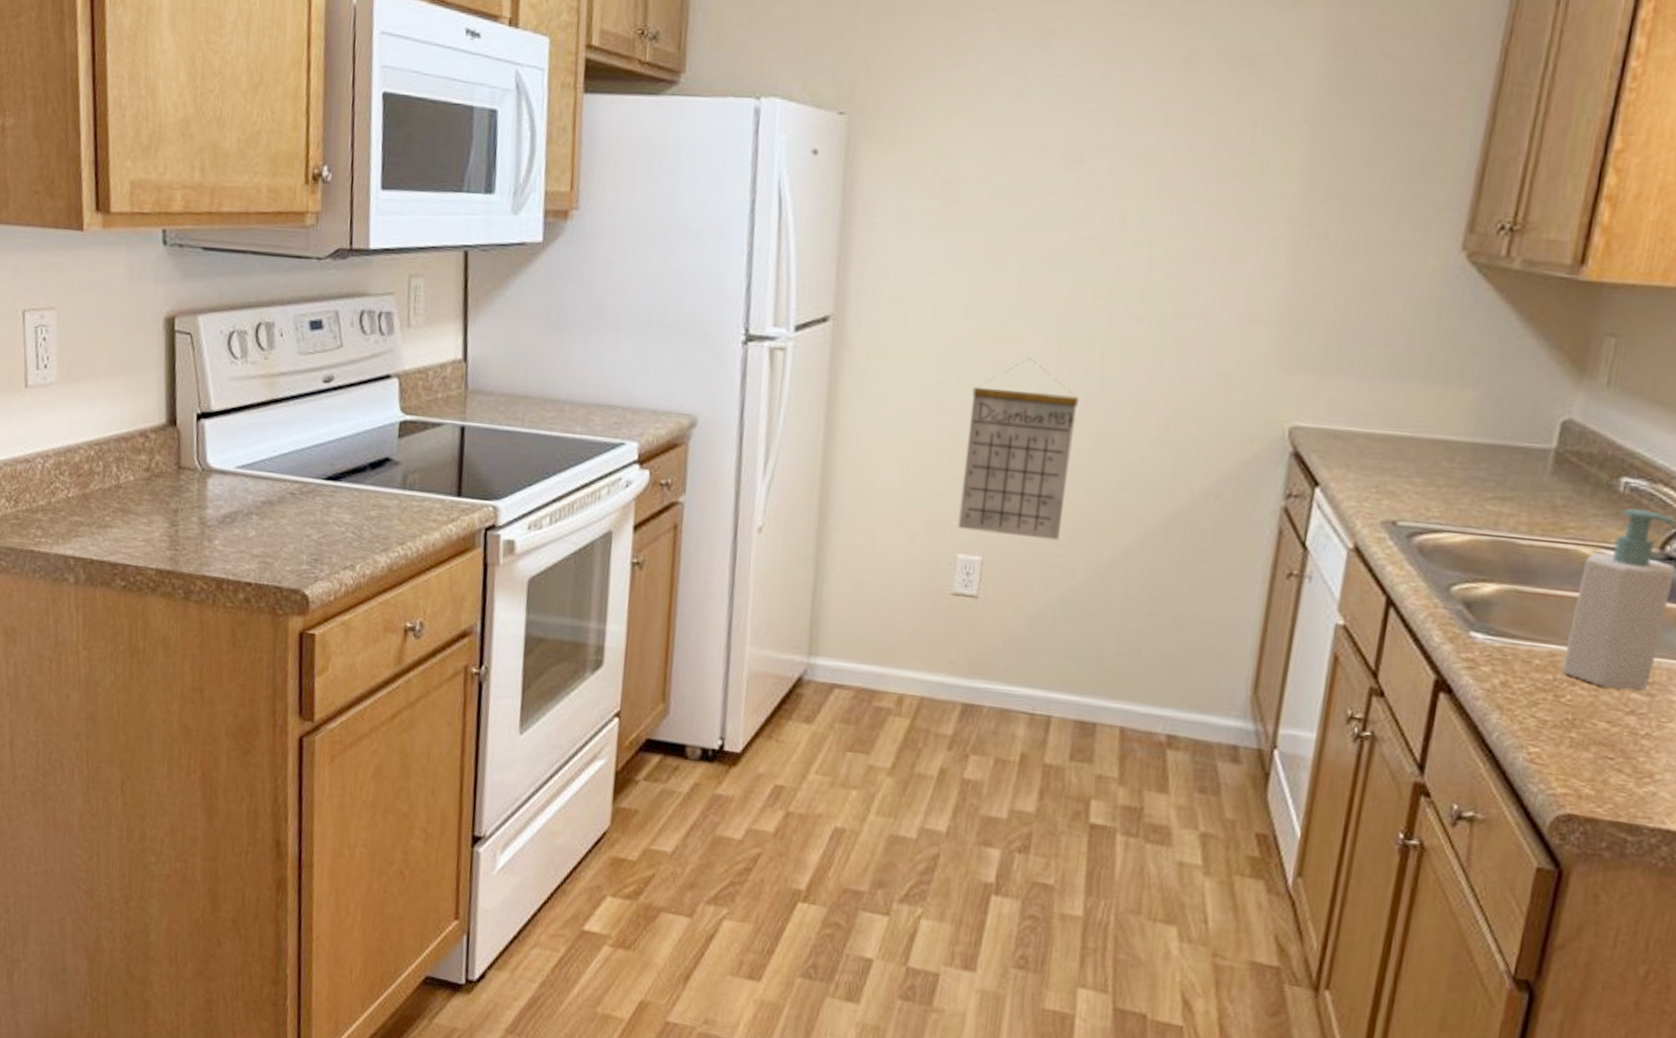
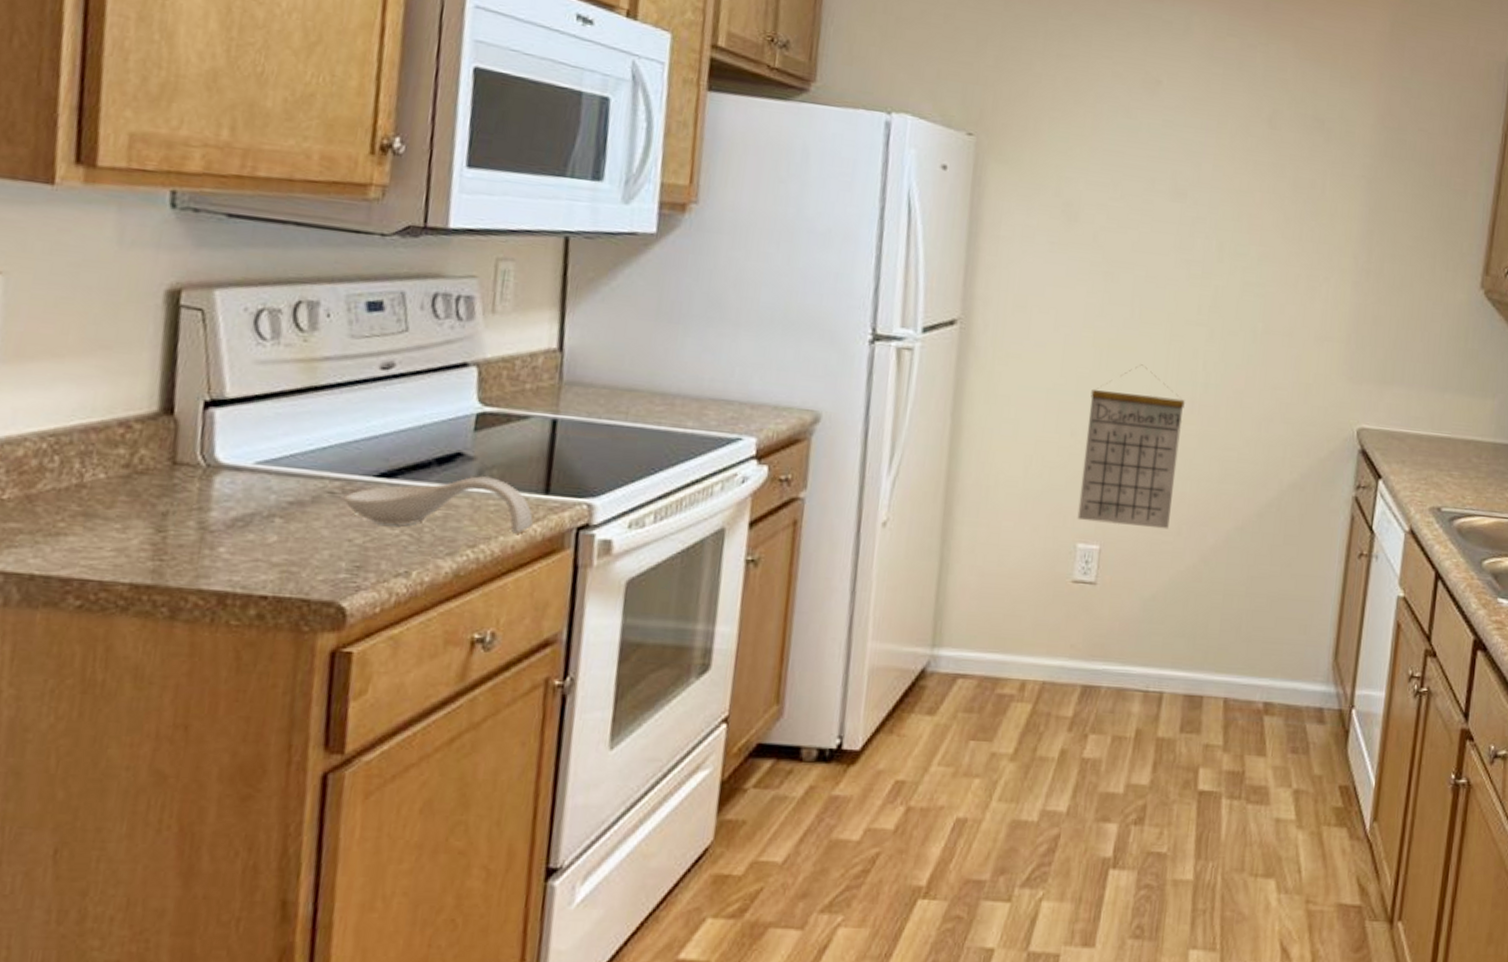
spoon rest: none [302,479,449,533] -> present [344,476,533,534]

